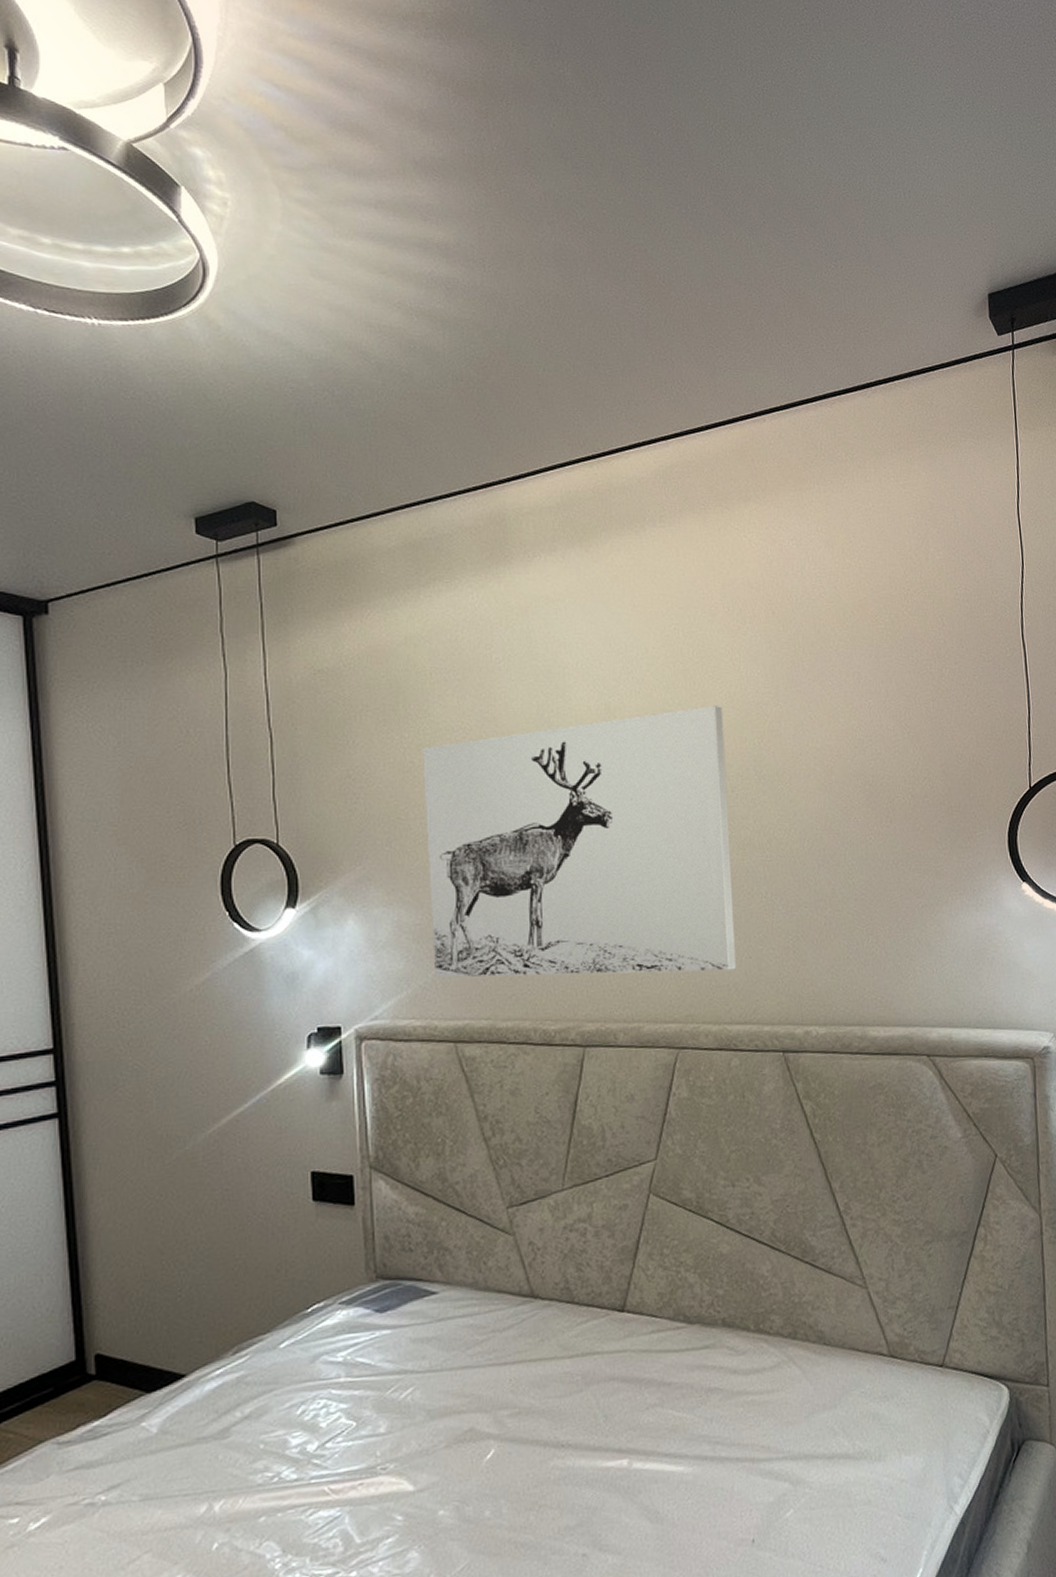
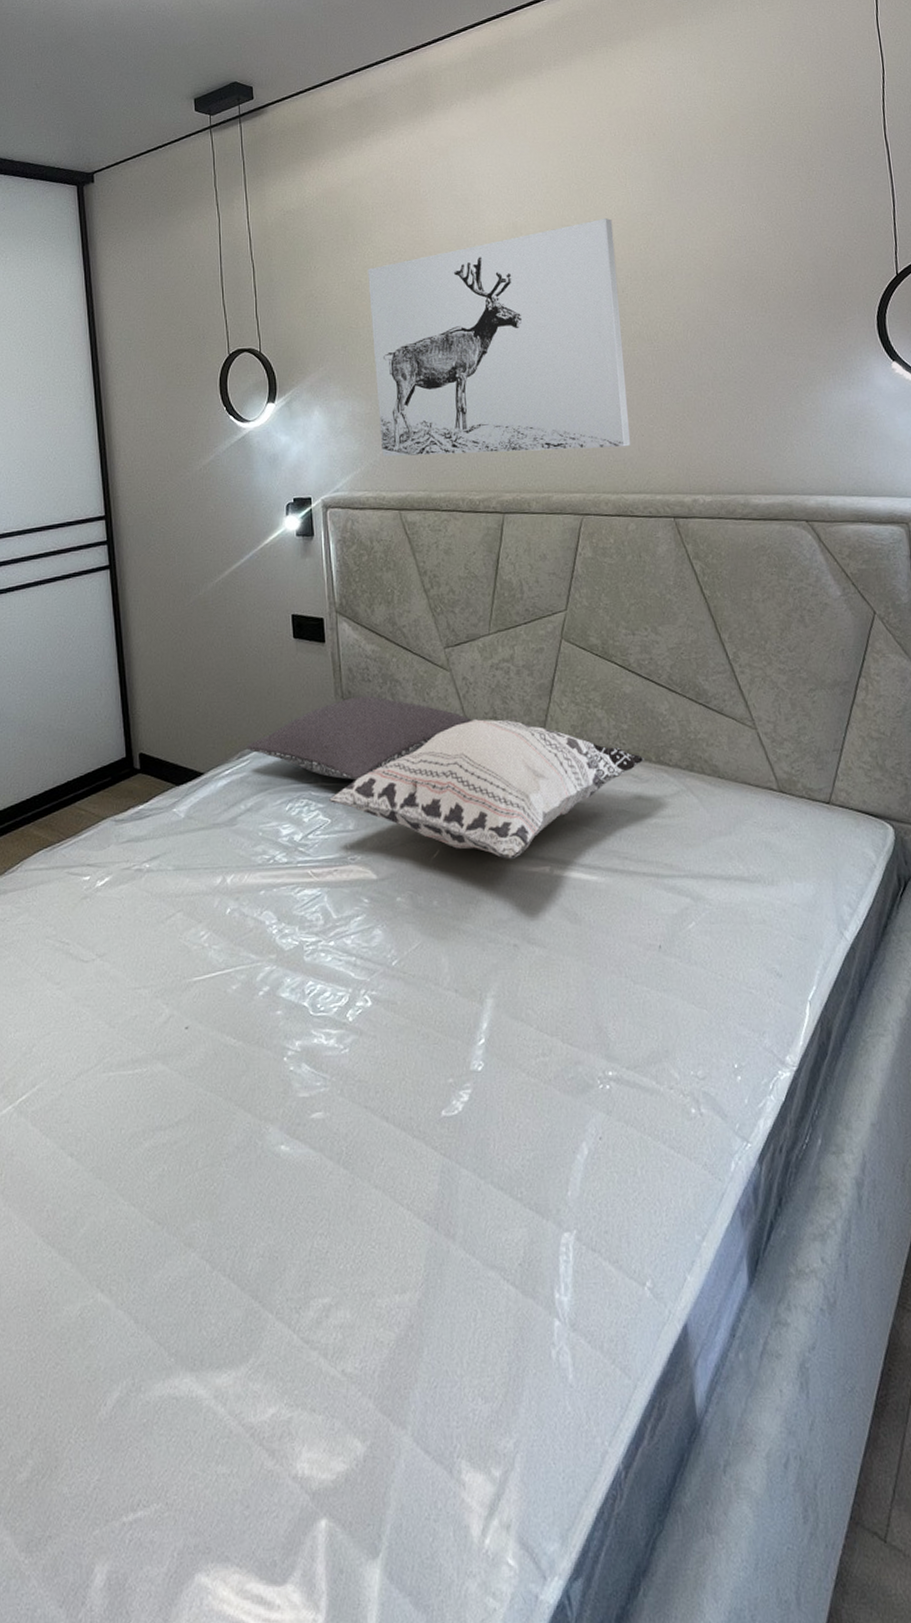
pillow: none [246,1268,538,1373] -> present [246,696,471,781]
decorative pillow: none [353,1290,742,1455] -> present [328,718,644,860]

